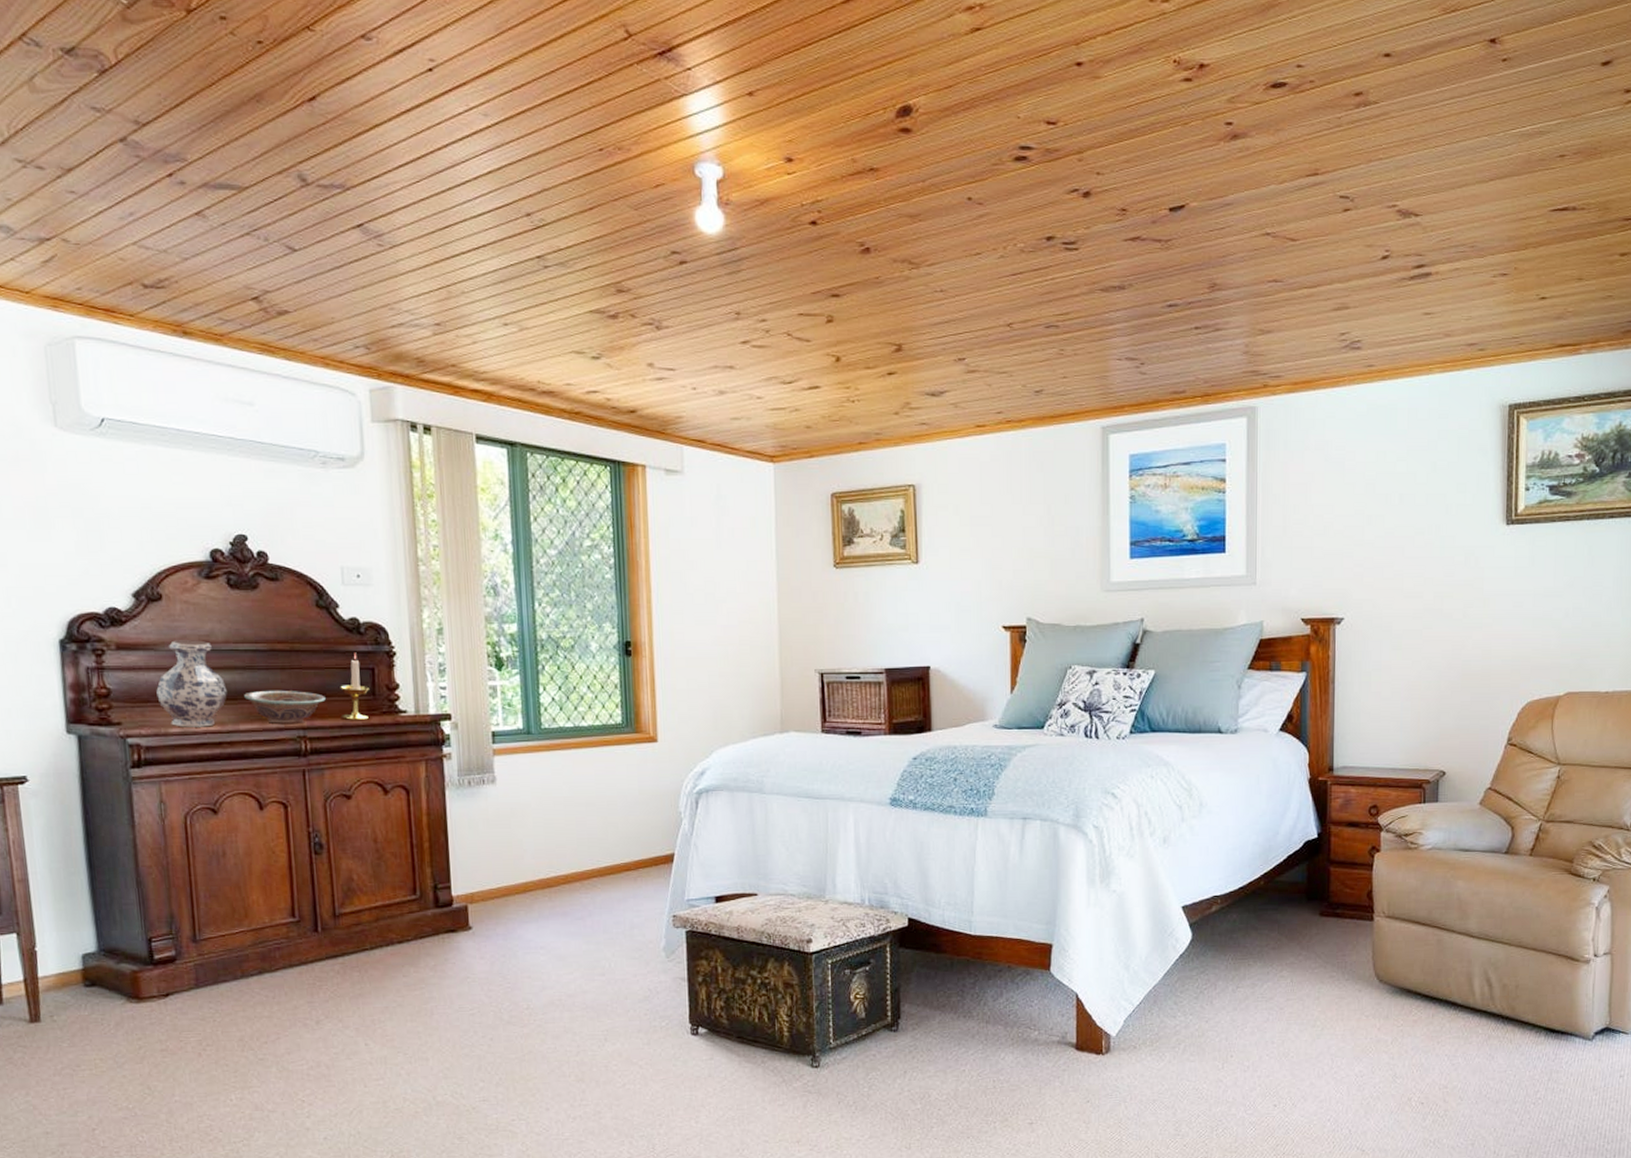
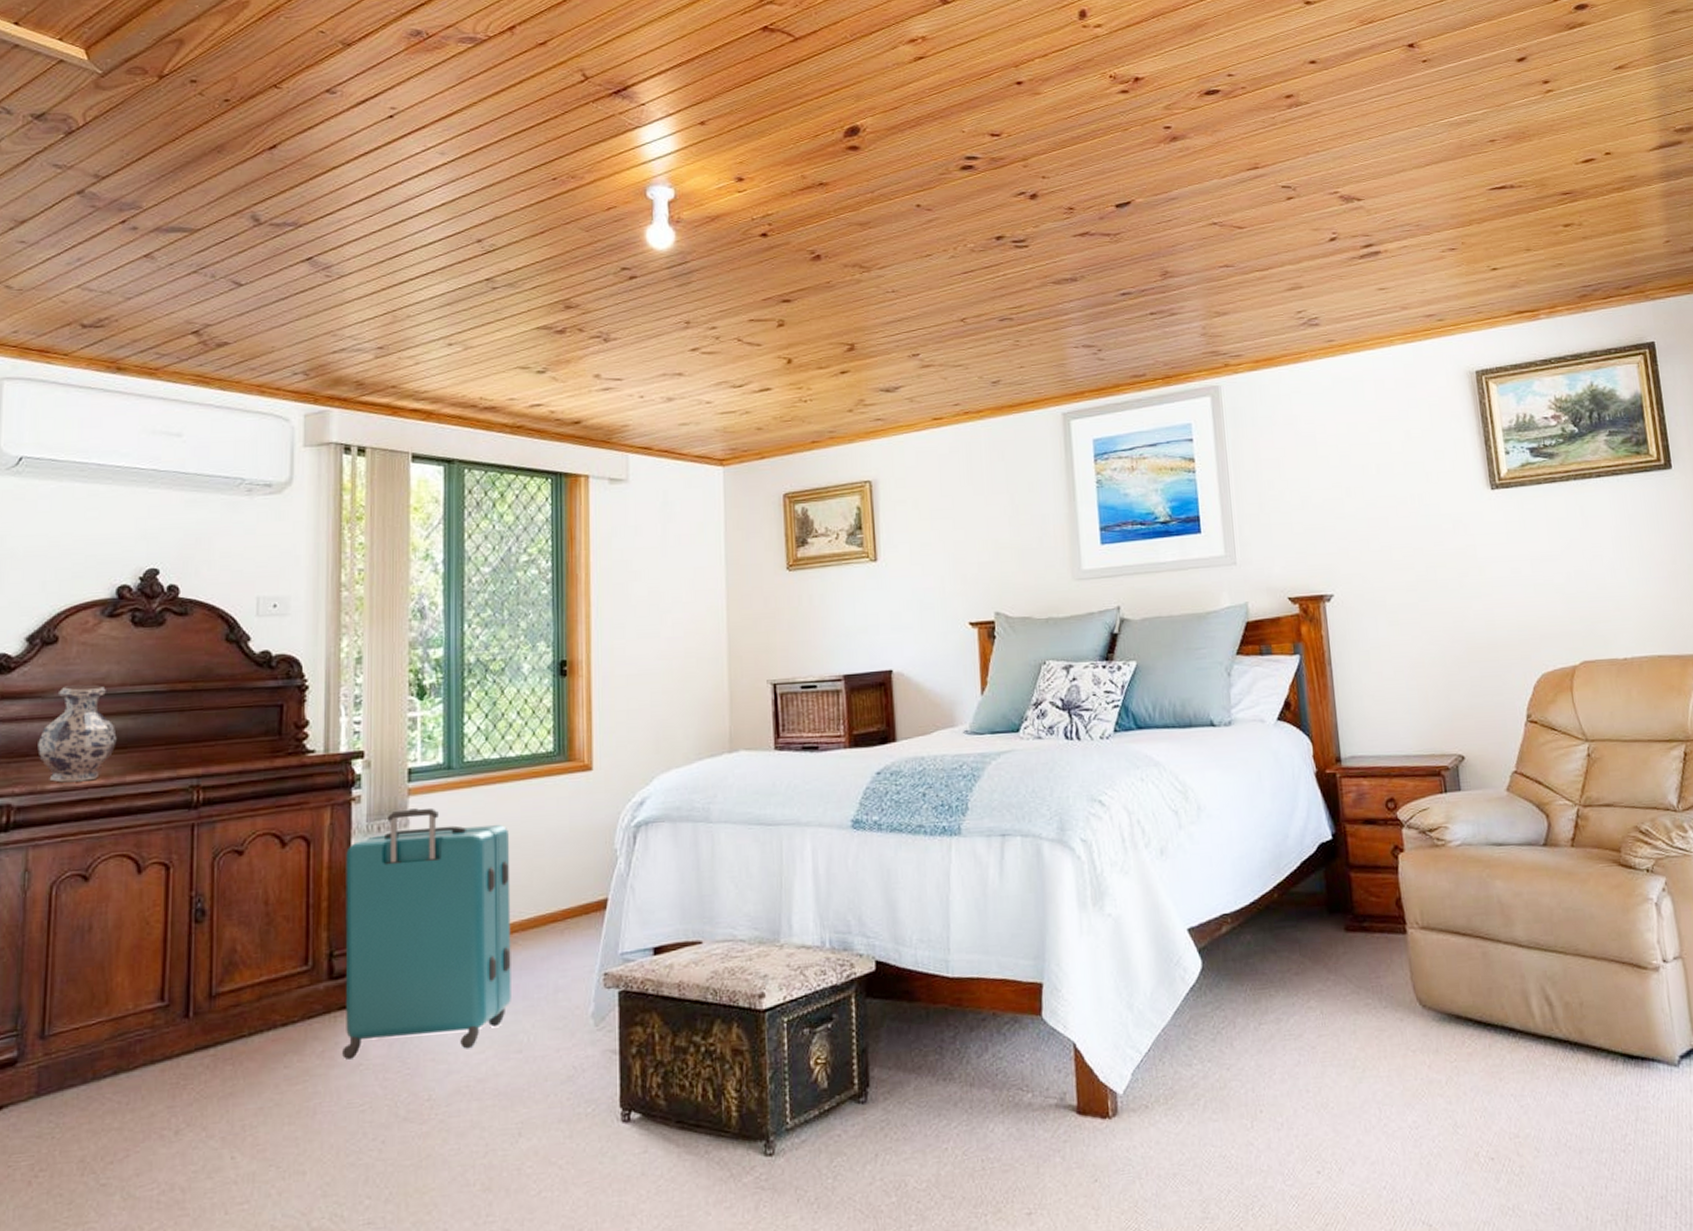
decorative bowl: present [244,690,326,725] -> none [135,734,226,774]
candlestick: present [340,652,369,721] -> none [241,688,275,766]
suitcase: none [442,767,594,973] -> present [342,807,511,1060]

